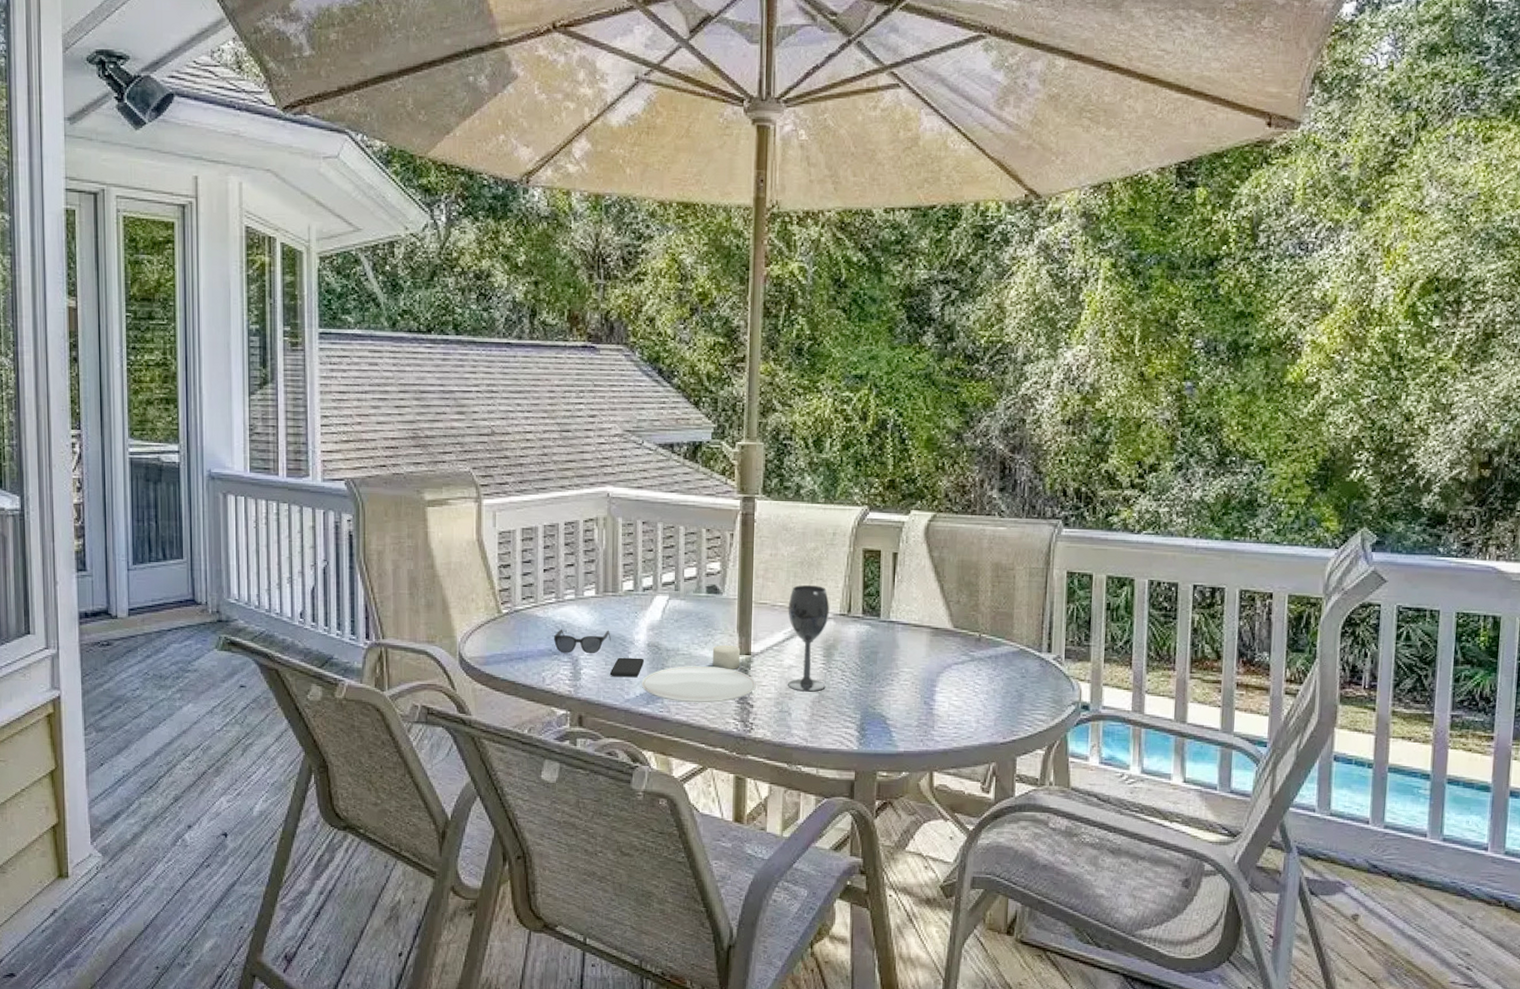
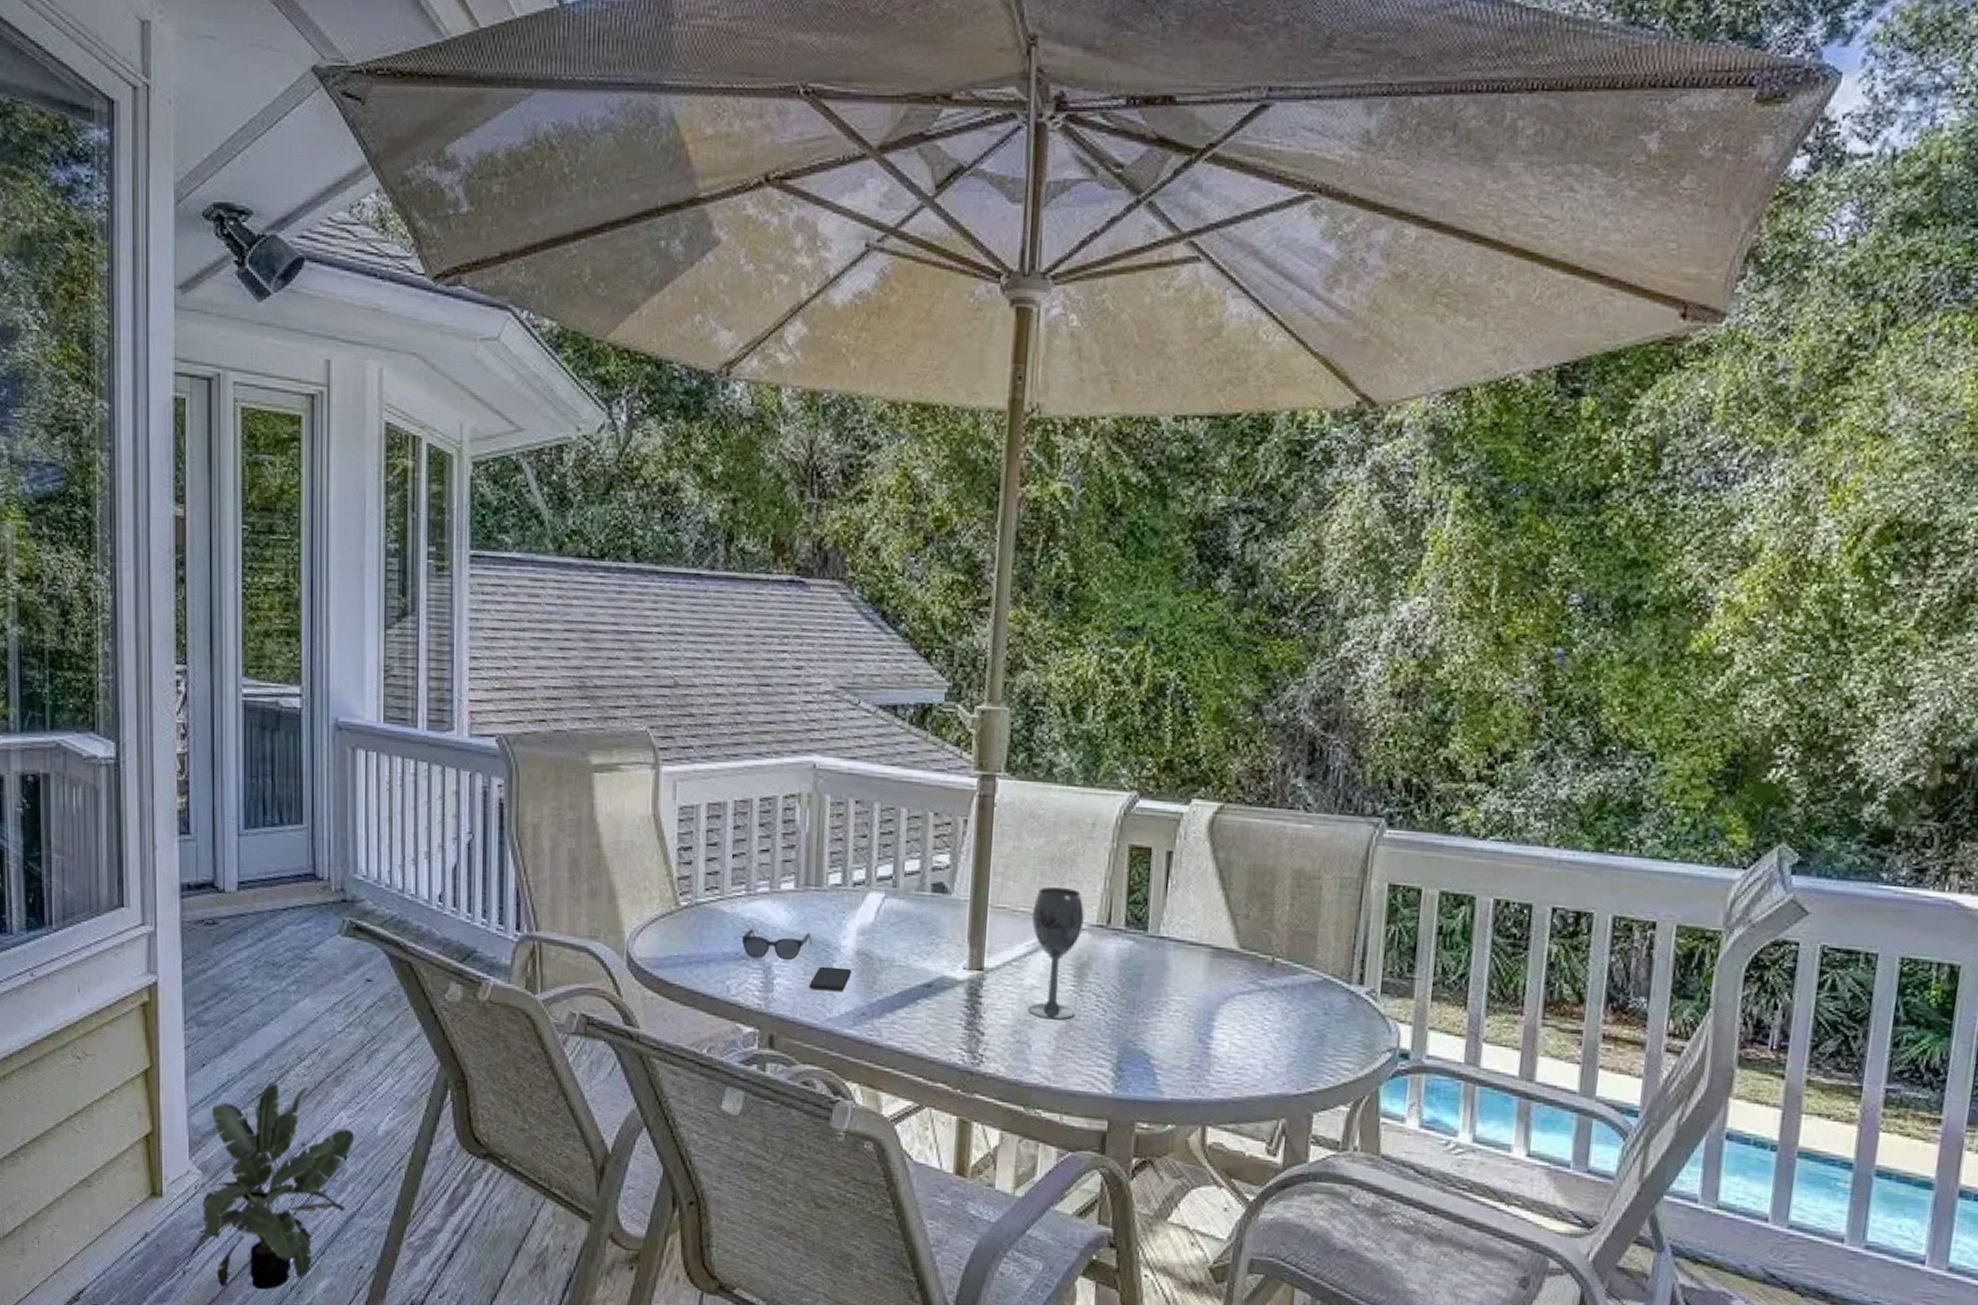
potted plant: none [86,776,234,952] -> present [182,1083,355,1290]
plate: present [641,666,756,703] -> none [847,980,989,1028]
candle: present [712,644,740,670] -> none [935,956,970,989]

